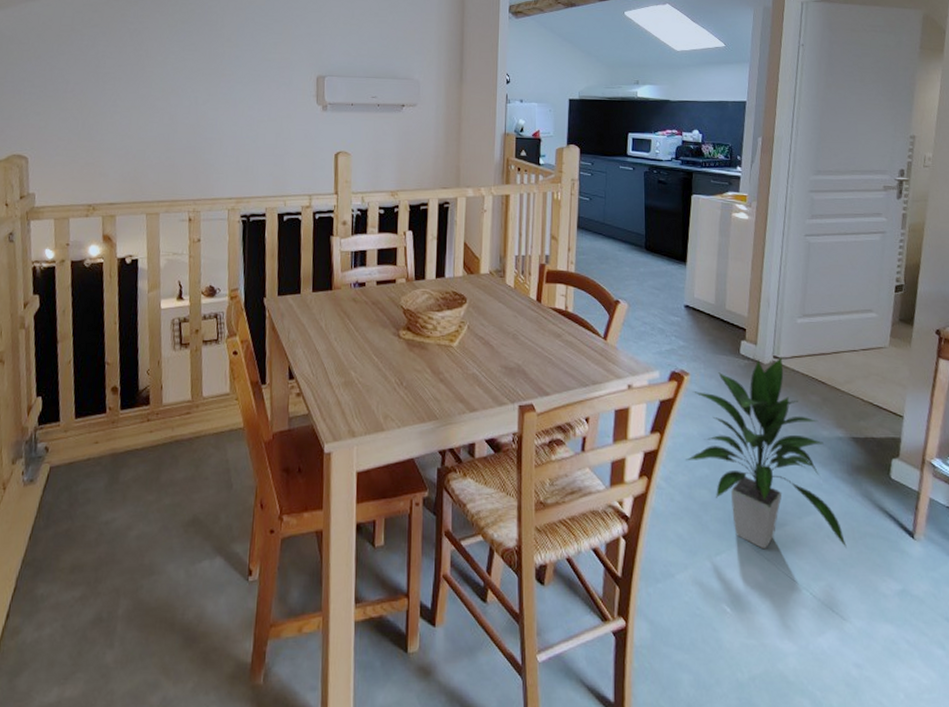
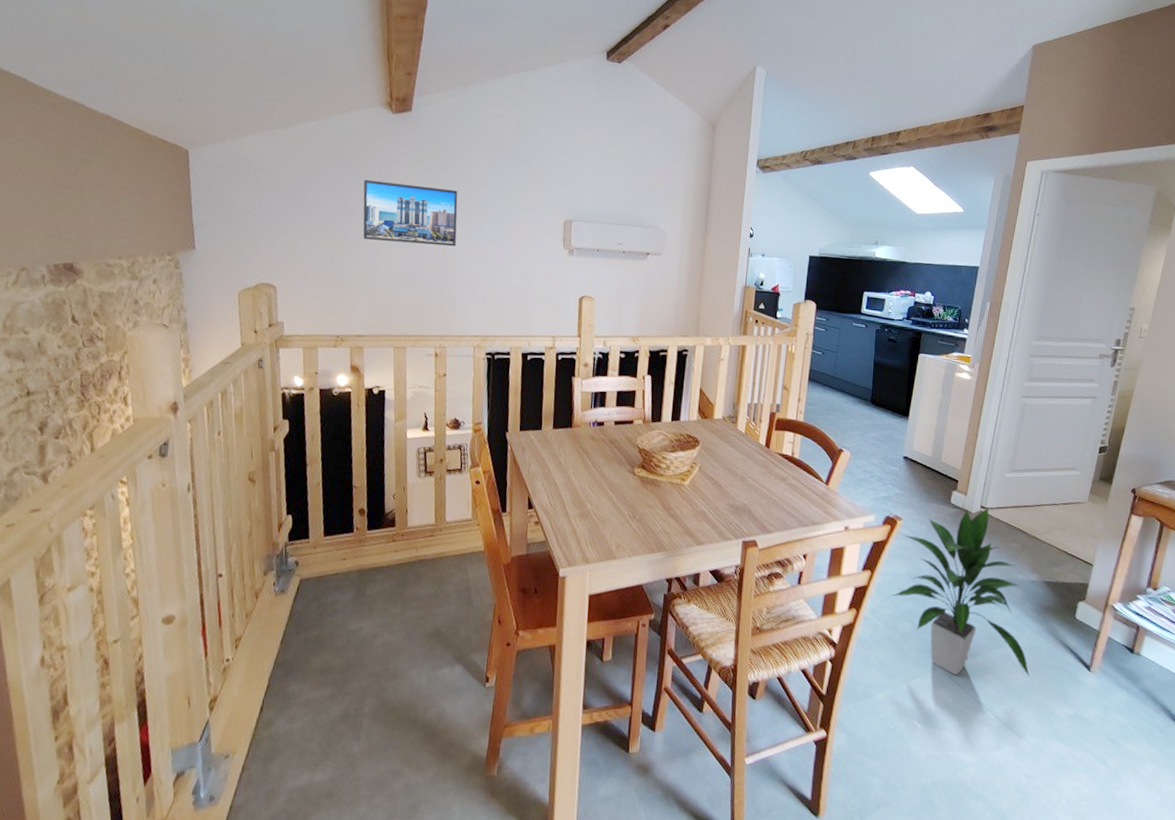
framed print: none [114,46,209,108] -> present [363,179,458,247]

